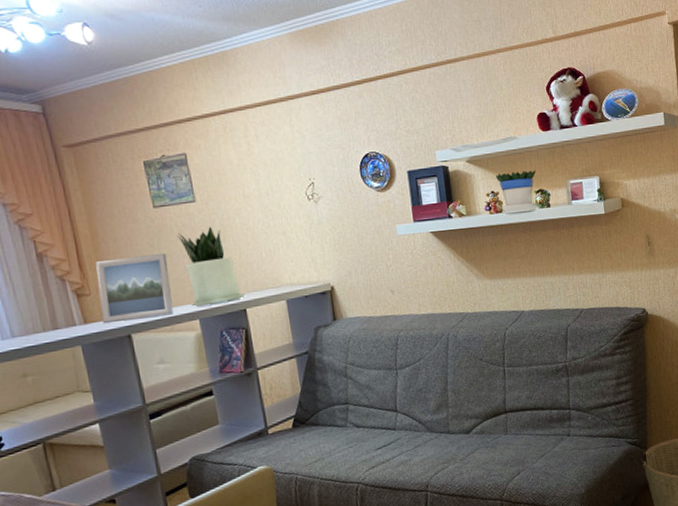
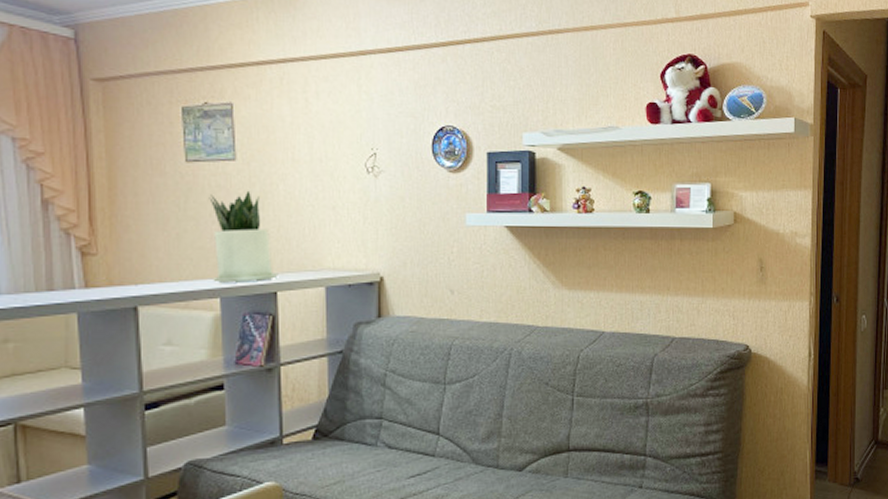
picture frame: present [95,253,174,324] -> none [106,215,193,291]
flowerpot: present [496,170,538,215] -> none [590,167,637,217]

